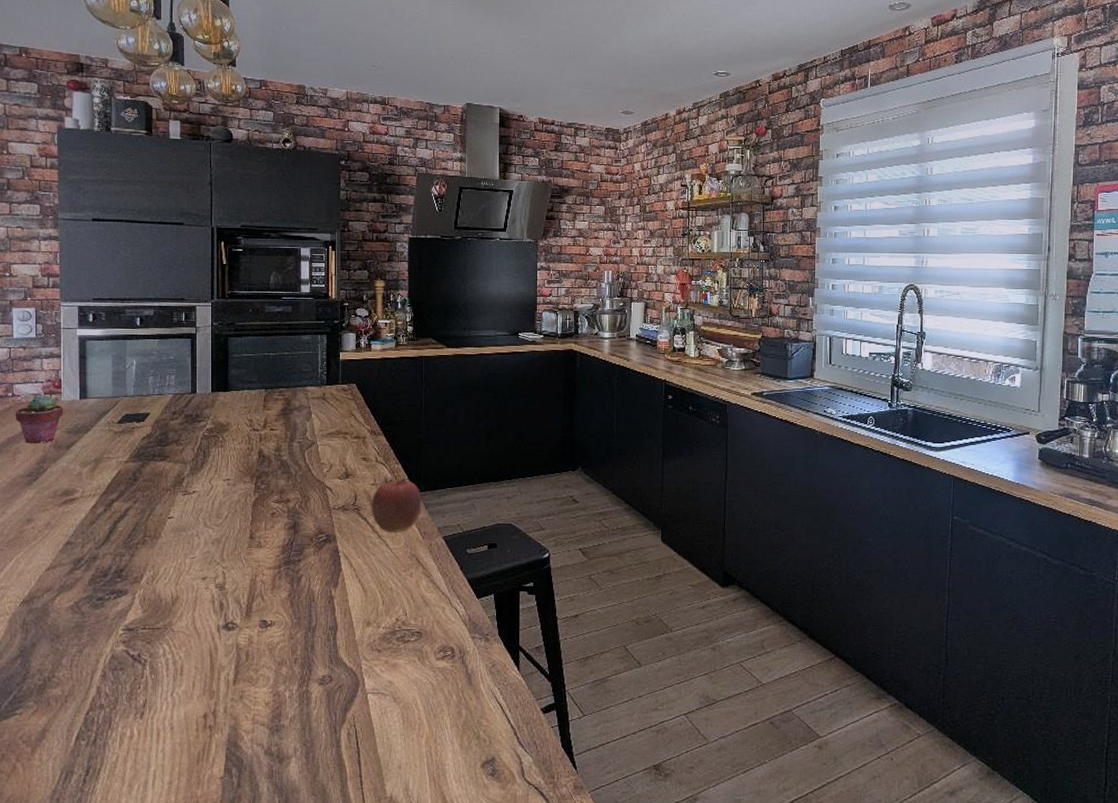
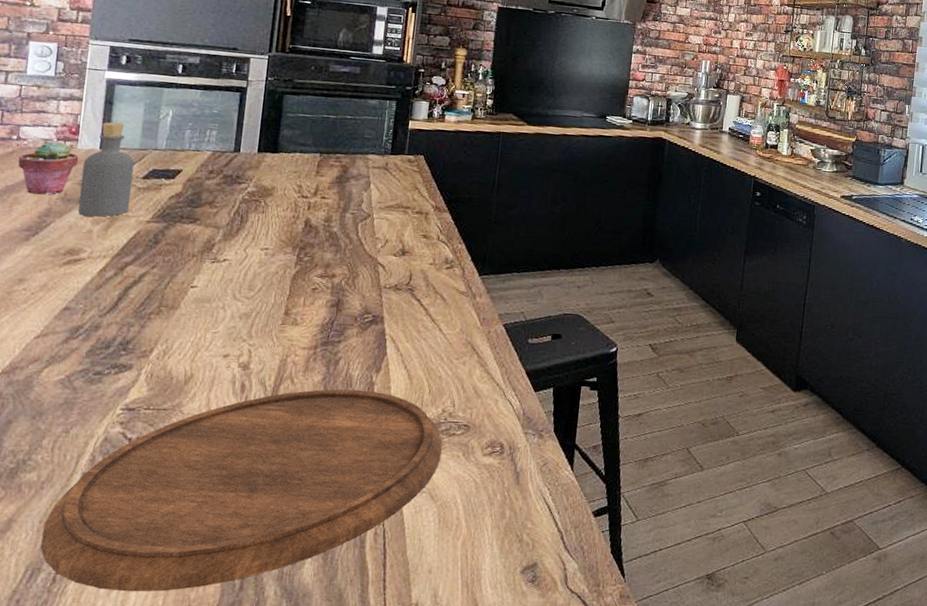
bottle: none [67,374,110,460] -> present [78,122,135,217]
cutting board: none [71,603,399,790] -> present [41,389,443,592]
apple: present [372,477,422,533] -> none [427,258,485,317]

